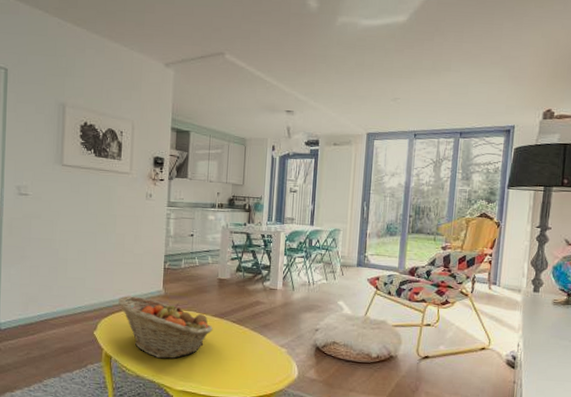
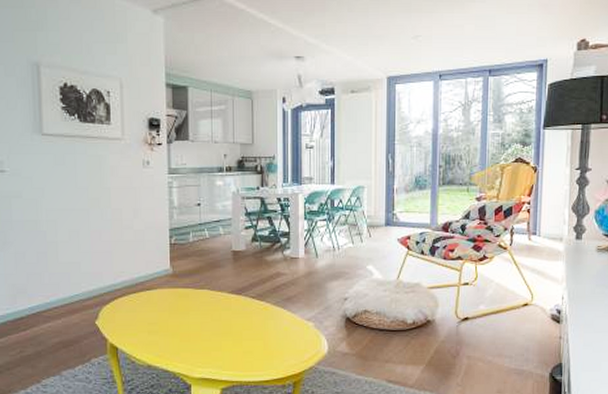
fruit basket: present [118,296,213,359] -> none [121,278,230,345]

